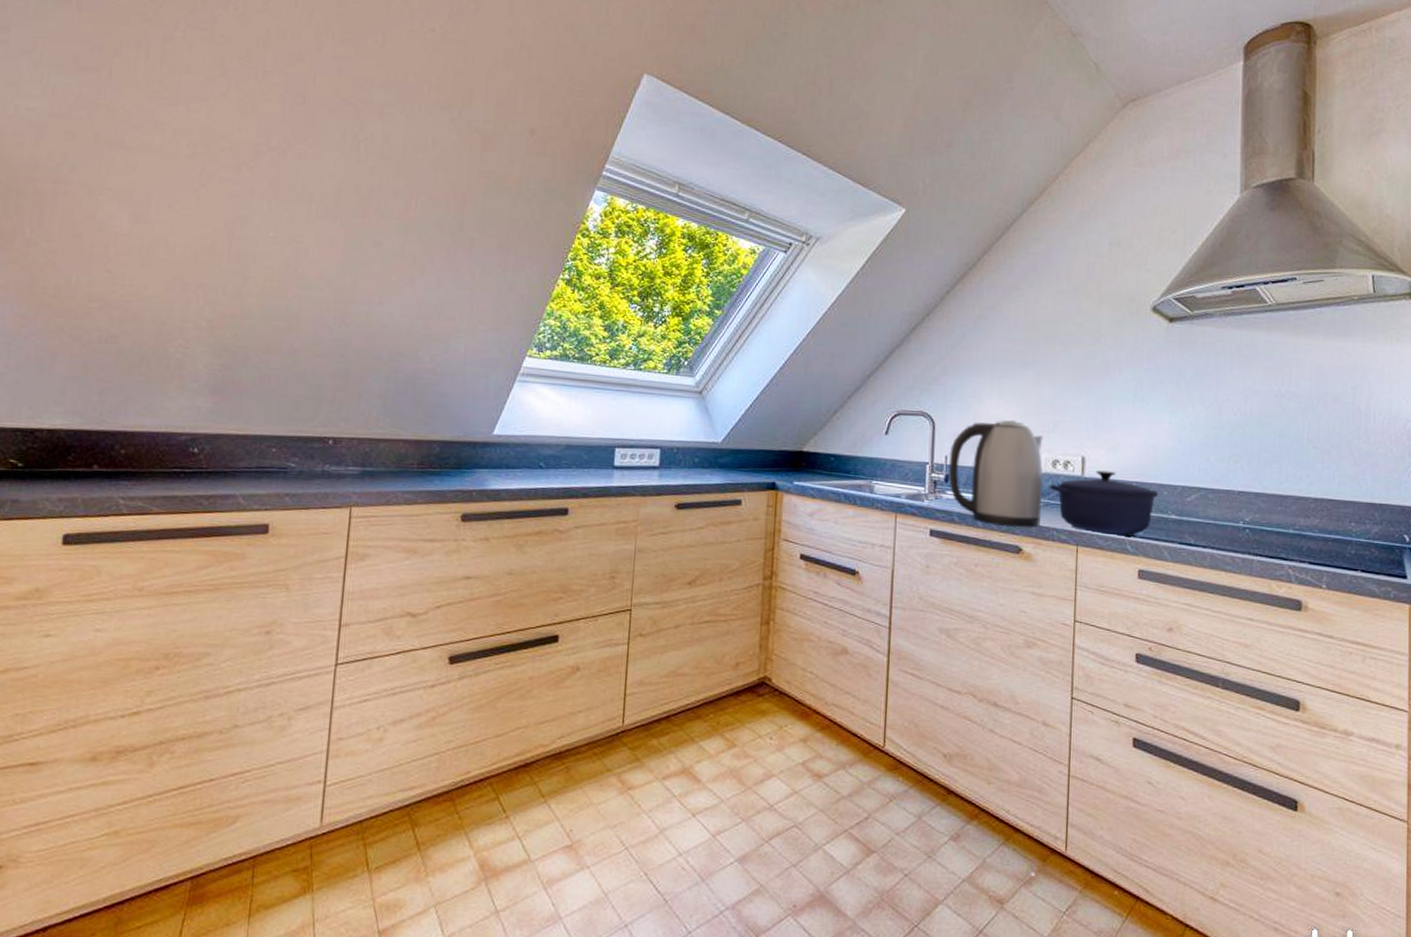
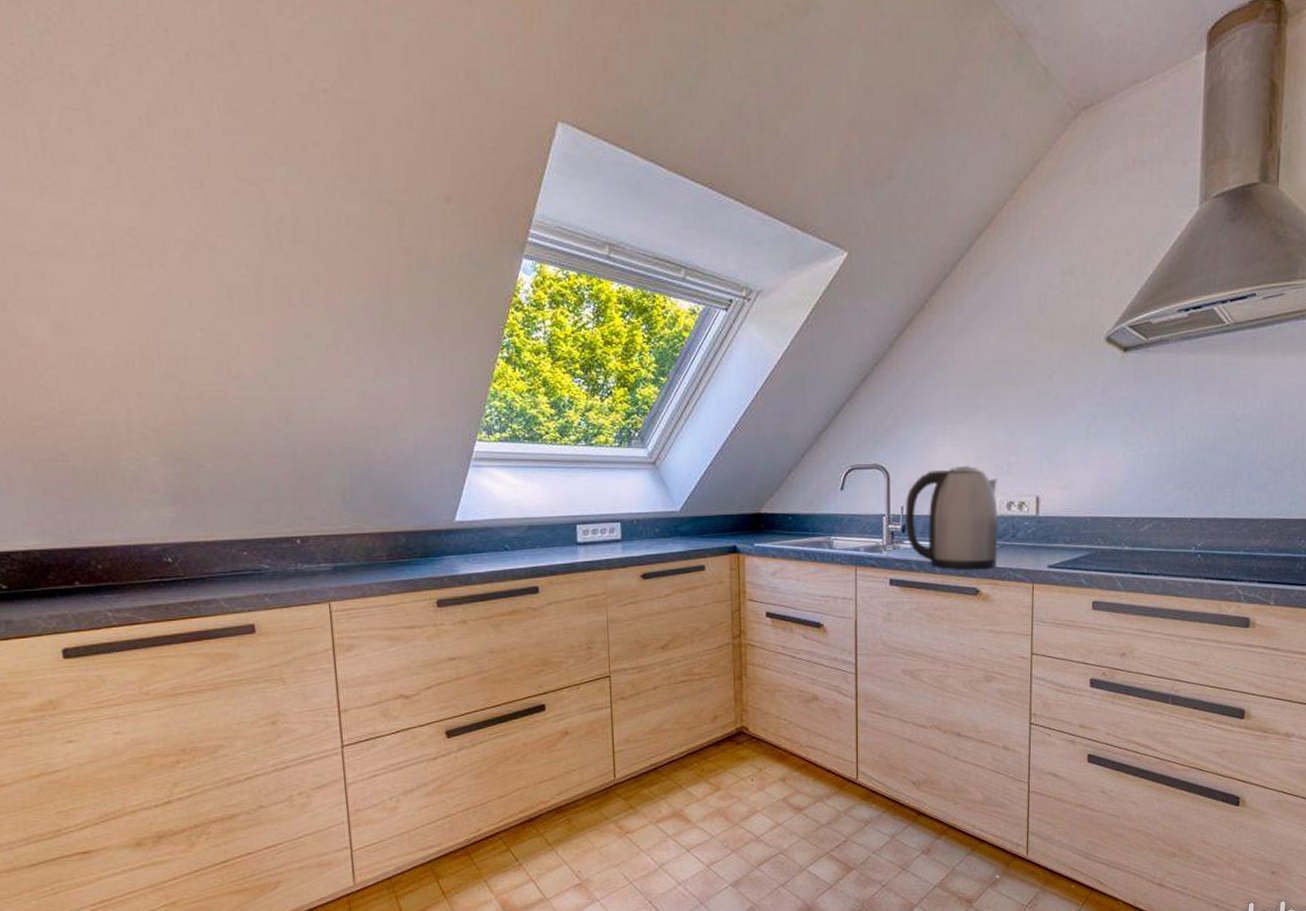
cooking pot: present [1050,469,1159,535] -> none [1005,507,1113,570]

